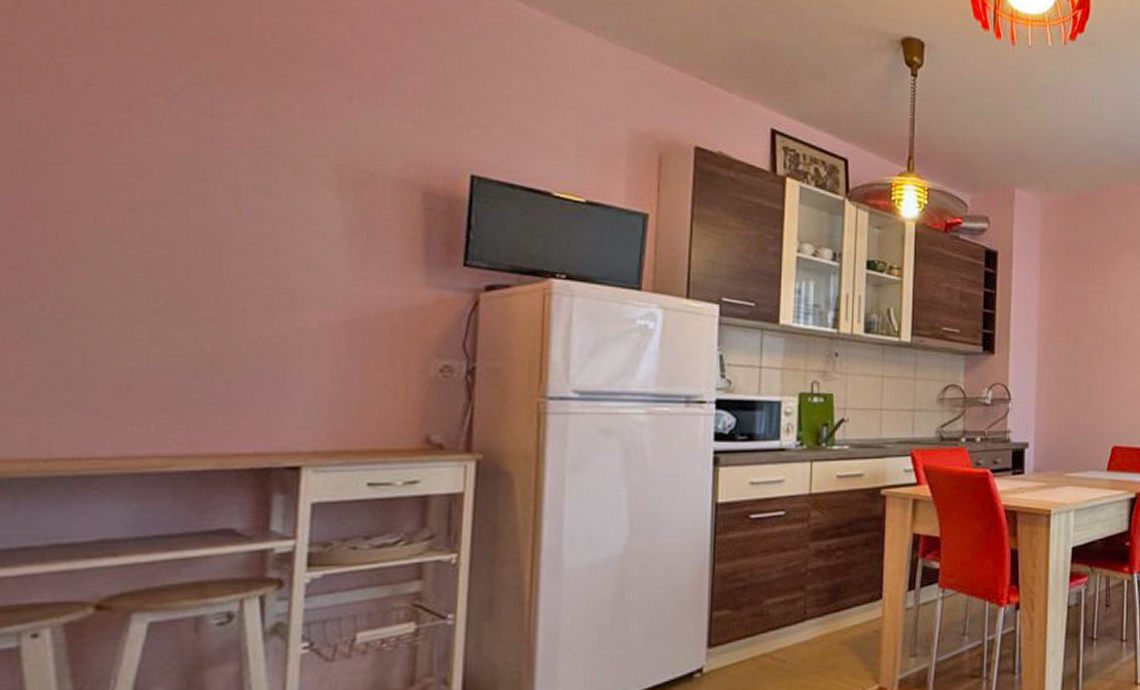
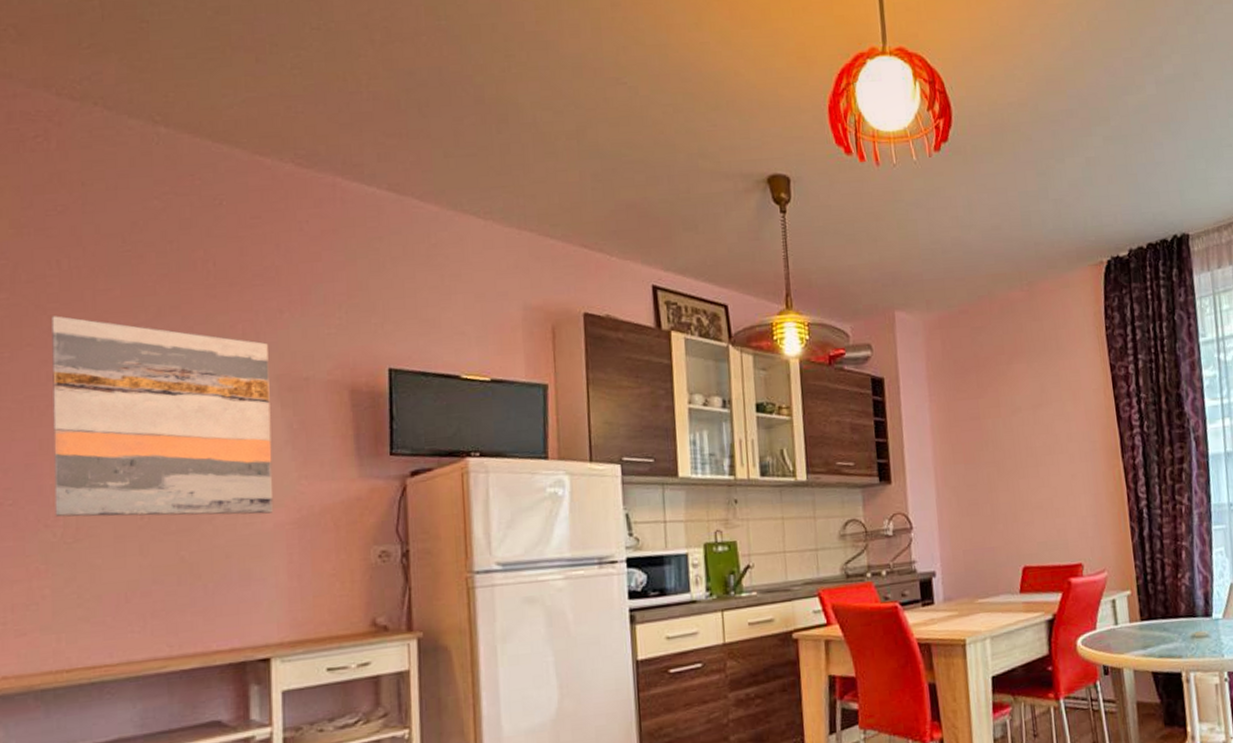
wall art: none [45,63,330,312] -> present [52,316,274,517]

